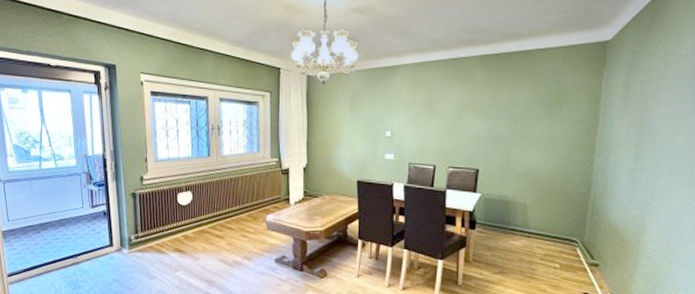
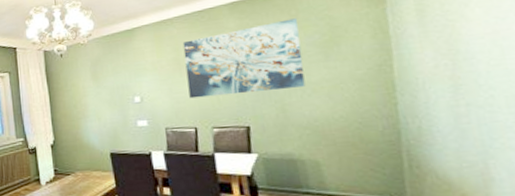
wall art: none [434,78,534,140] -> present [182,18,306,99]

